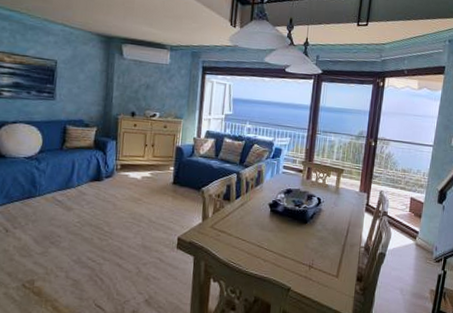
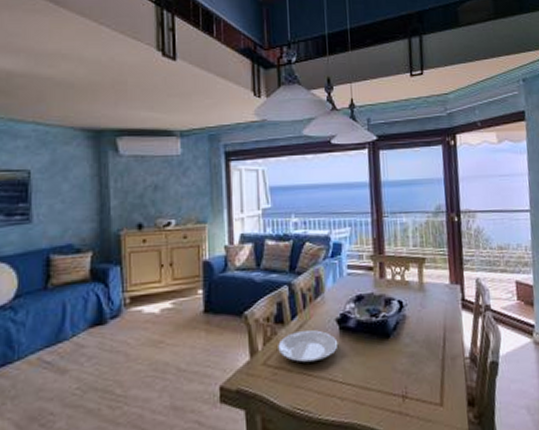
plate: none [223,208,267,233] -> present [278,329,337,365]

